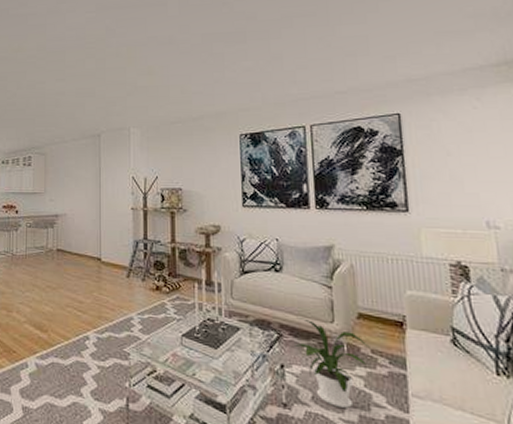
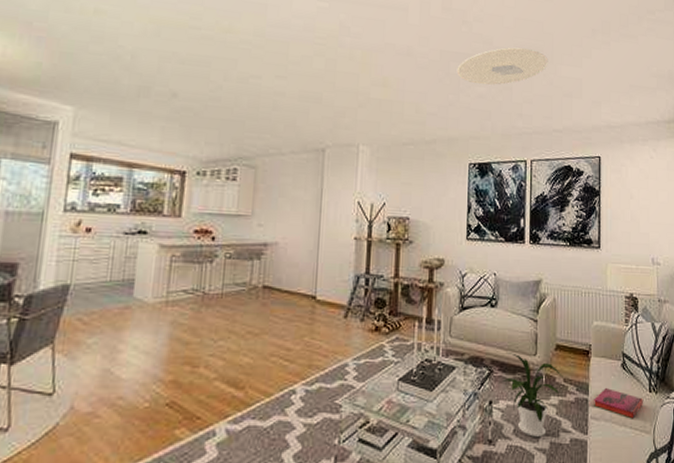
ceiling light: none [220,16,324,59] -> present [457,47,548,86]
hardback book: none [415,363,490,404] -> present [594,387,644,419]

